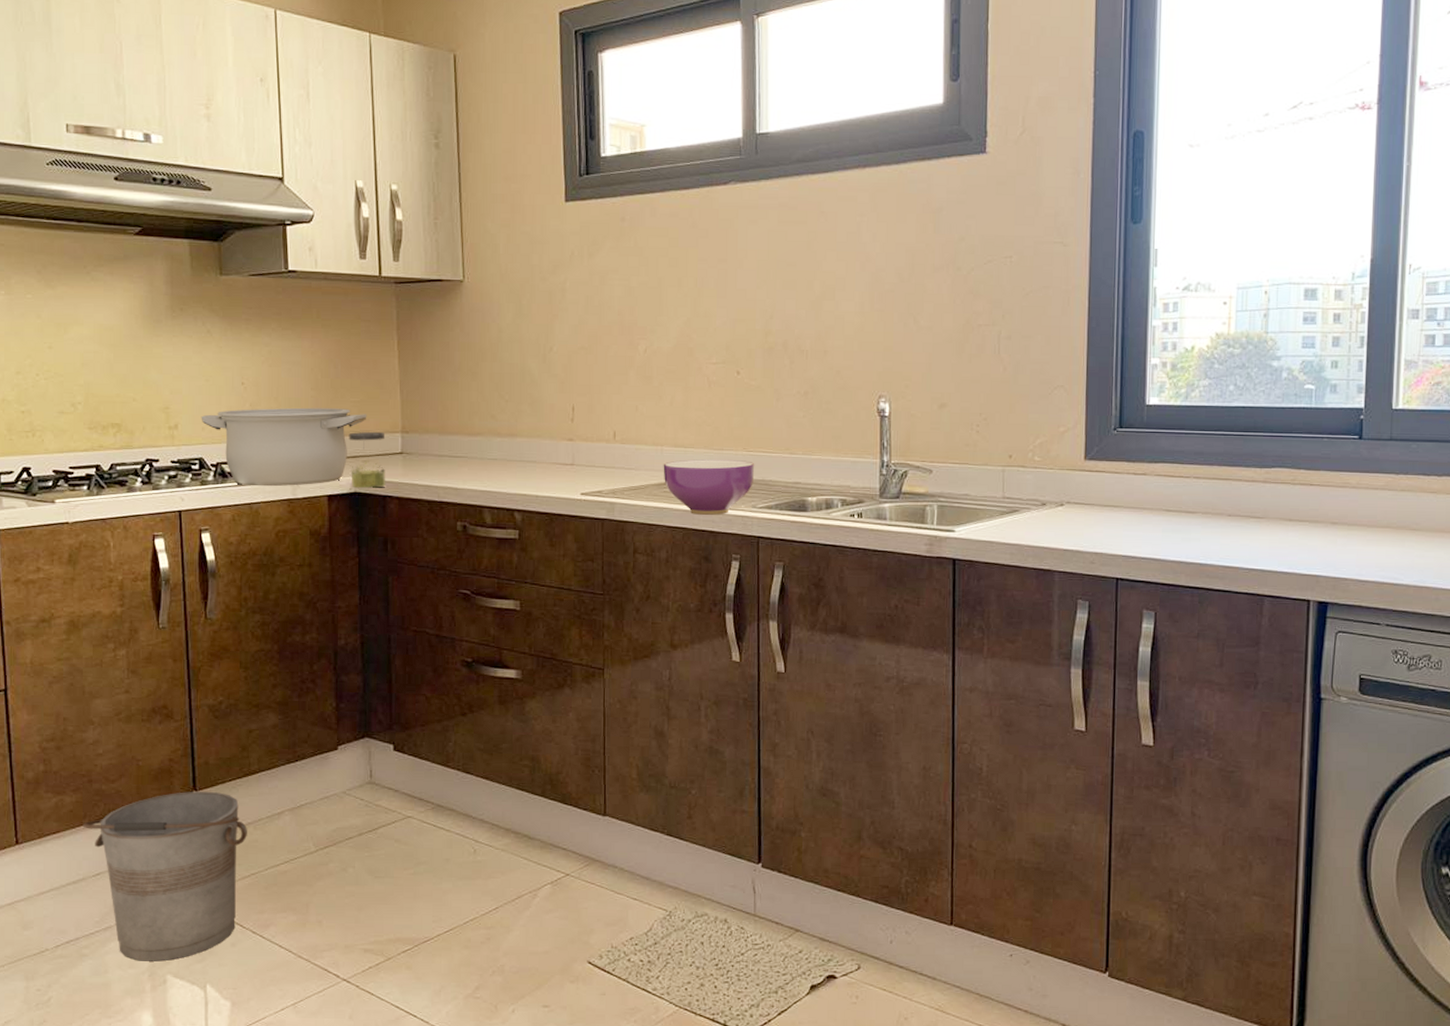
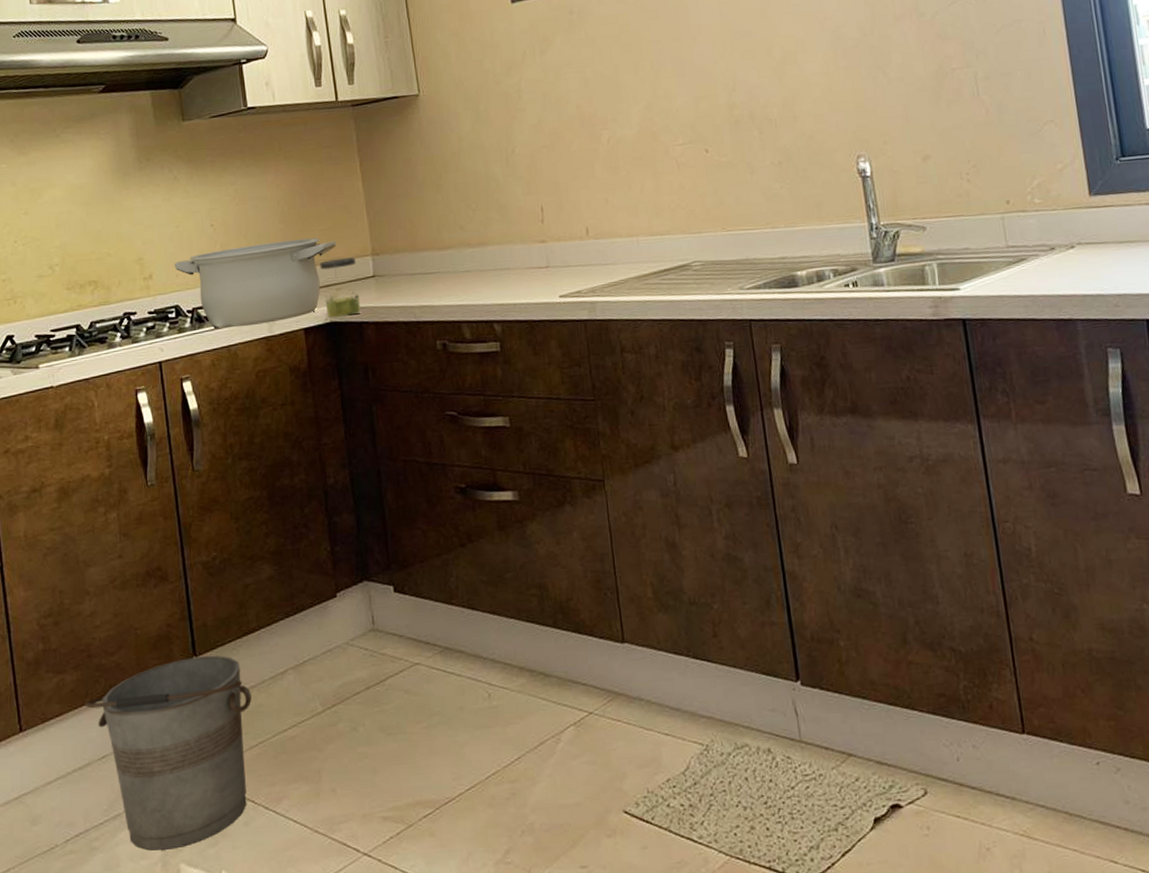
bowl: present [663,459,755,516] -> none [641,241,738,305]

